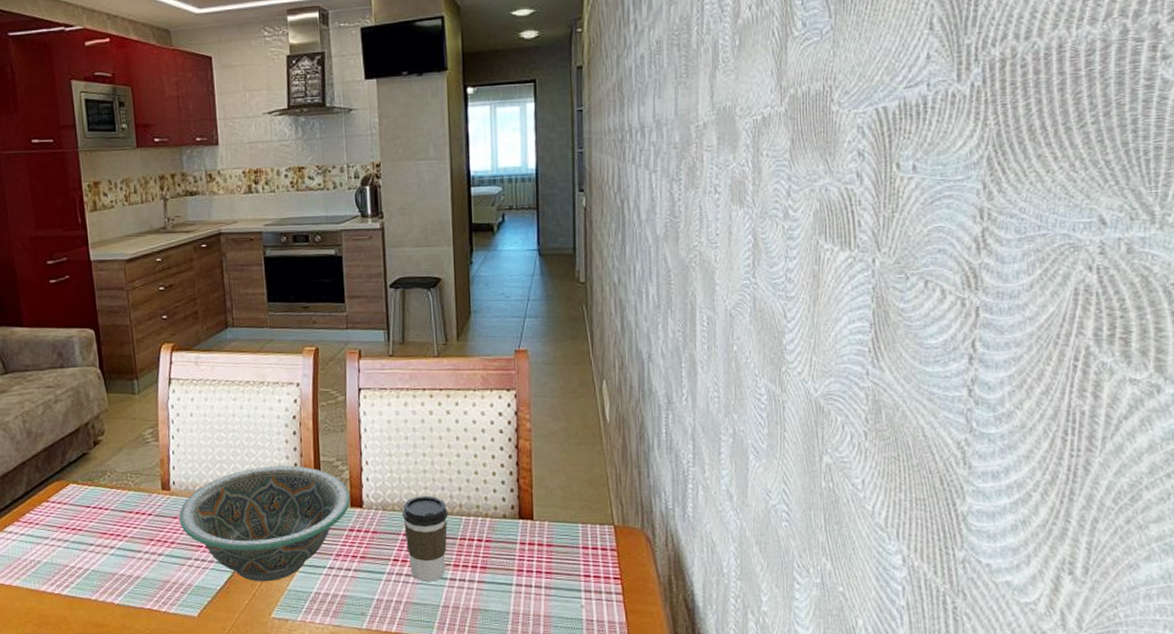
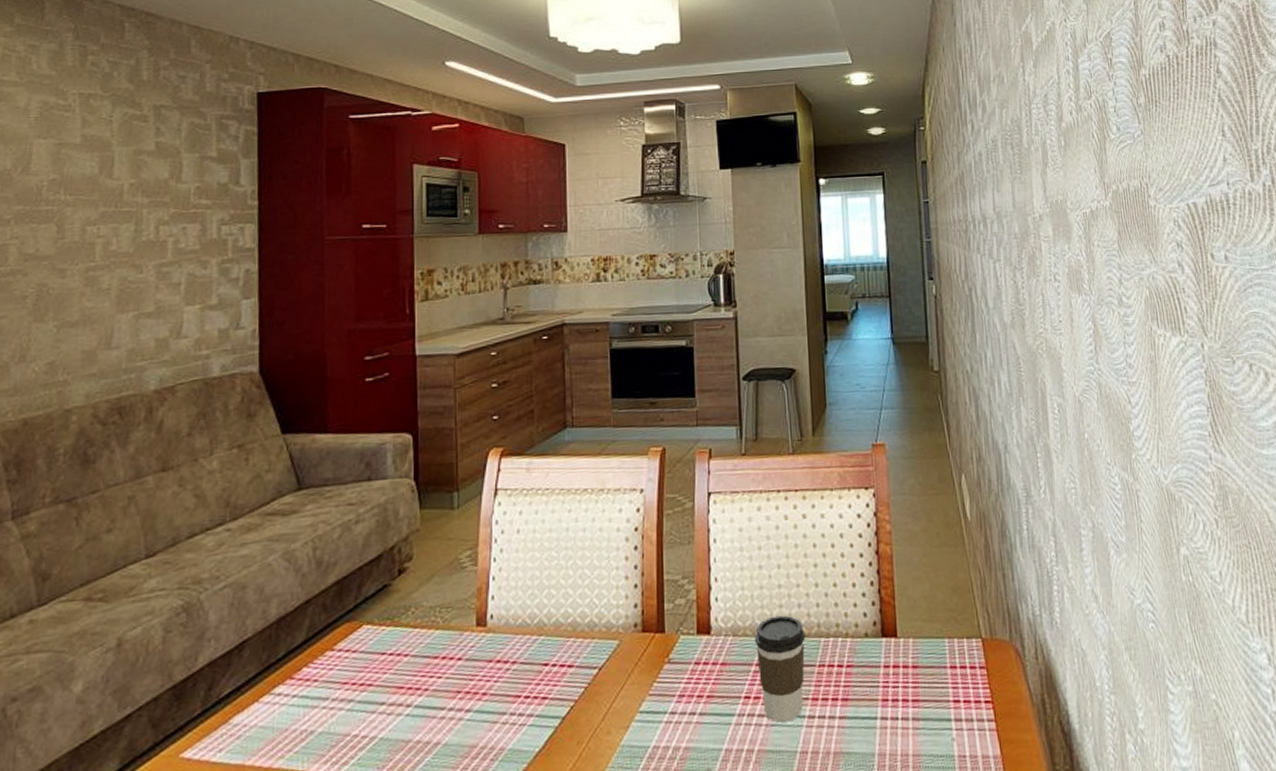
decorative bowl: present [178,465,350,582] -> none [494,587,697,738]

